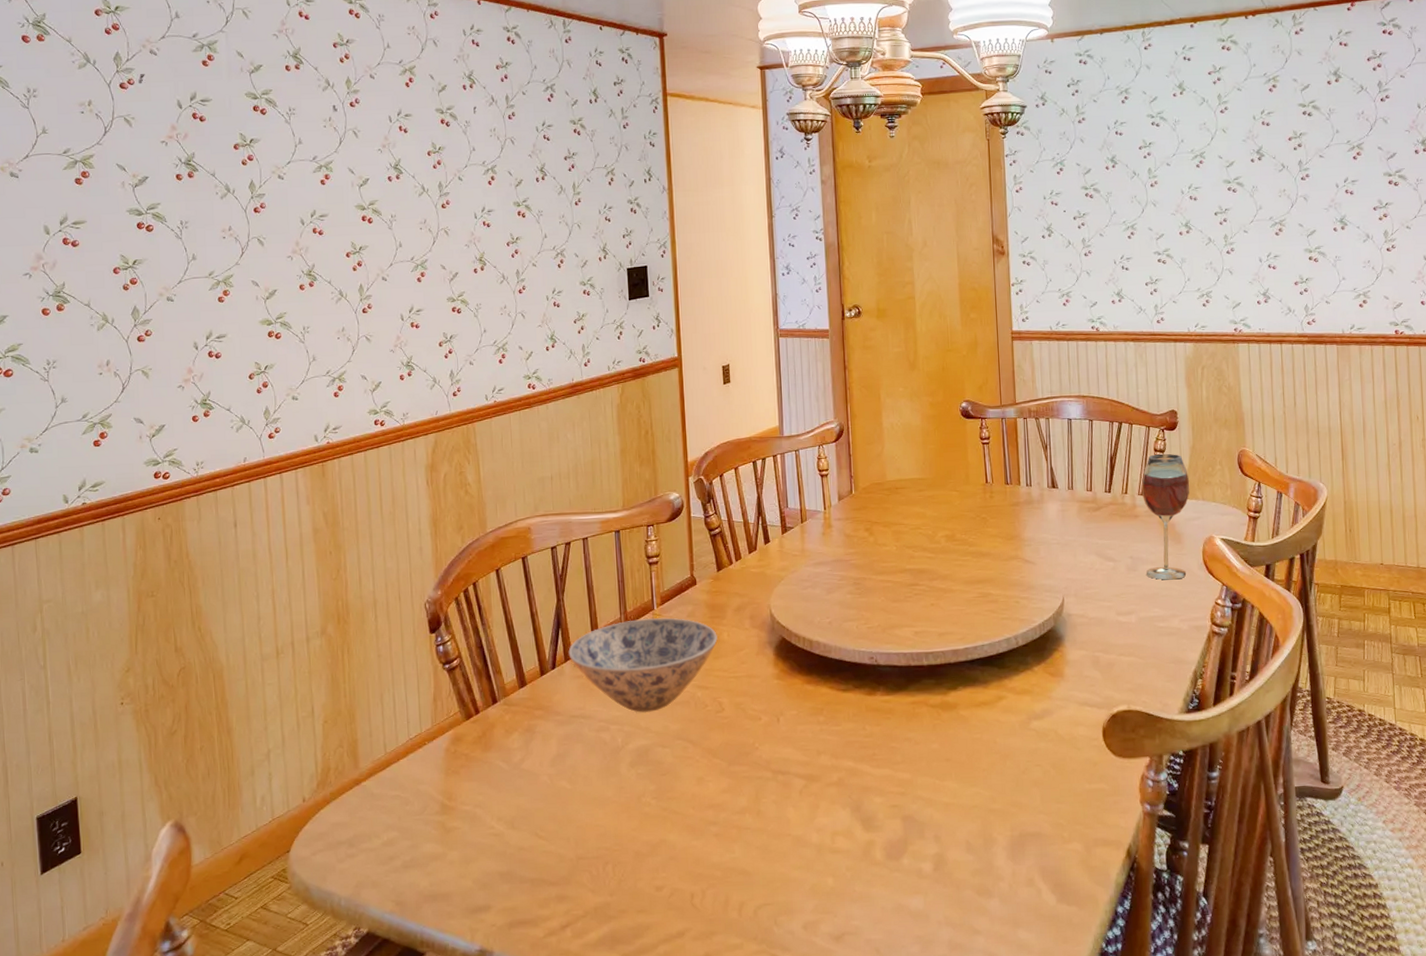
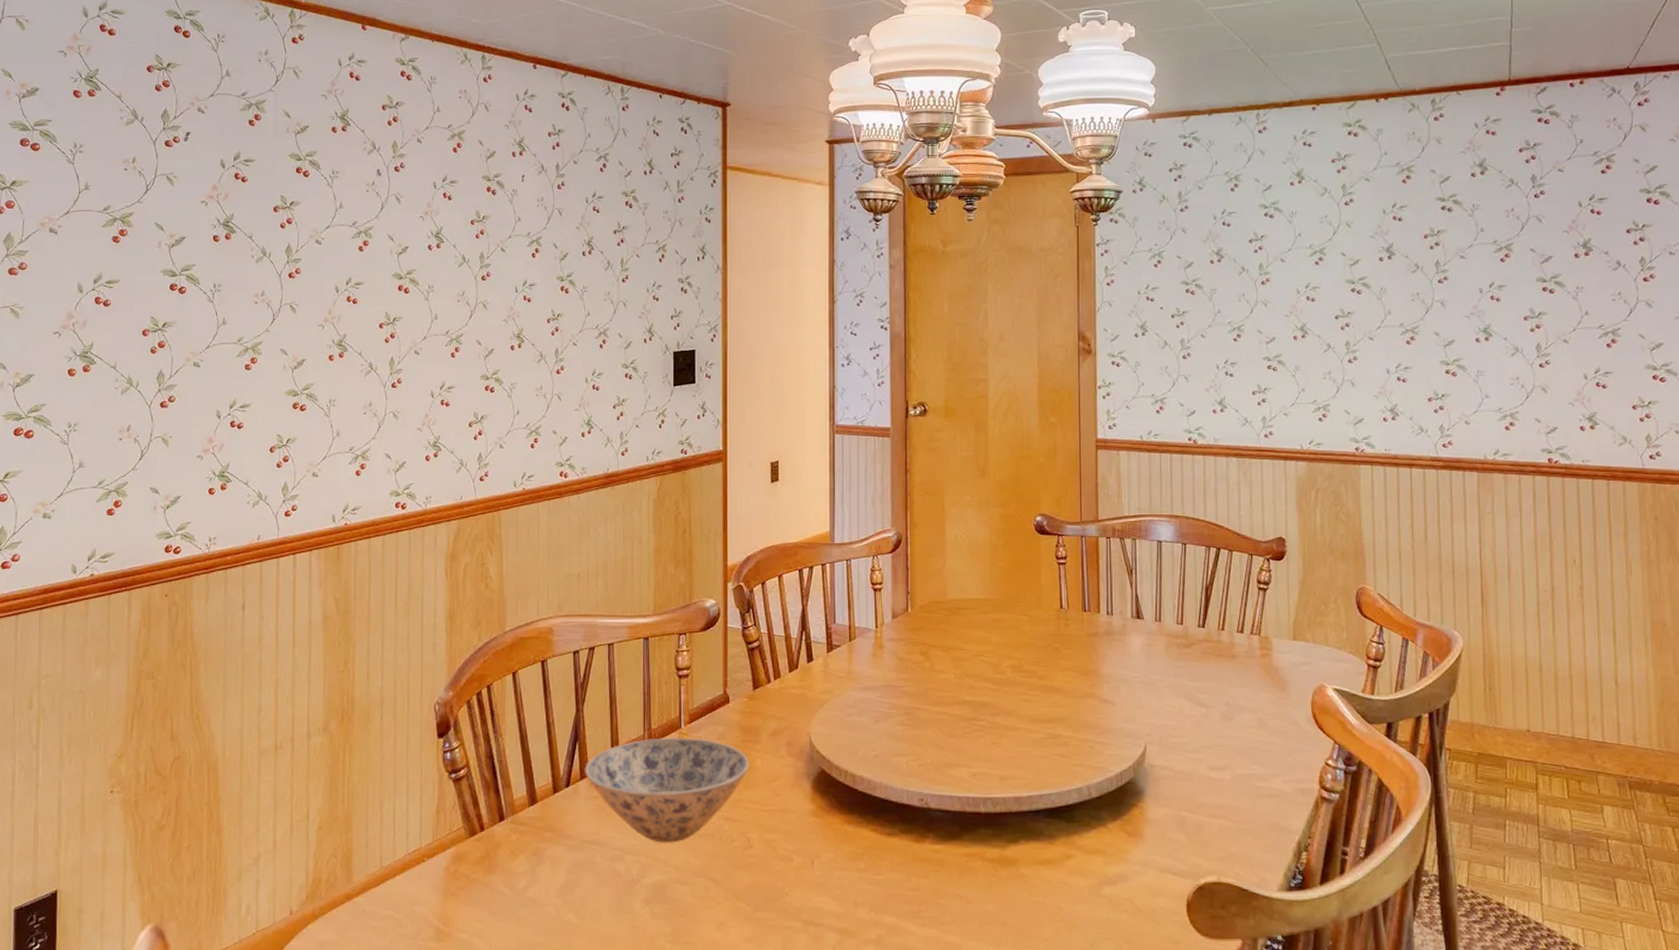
wineglass: present [1141,453,1190,580] -> none [1241,586,1299,733]

